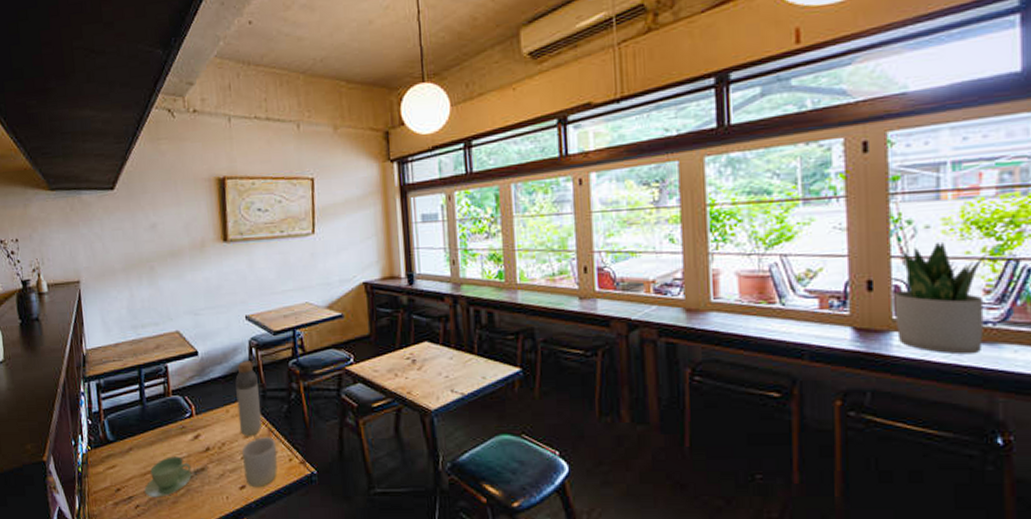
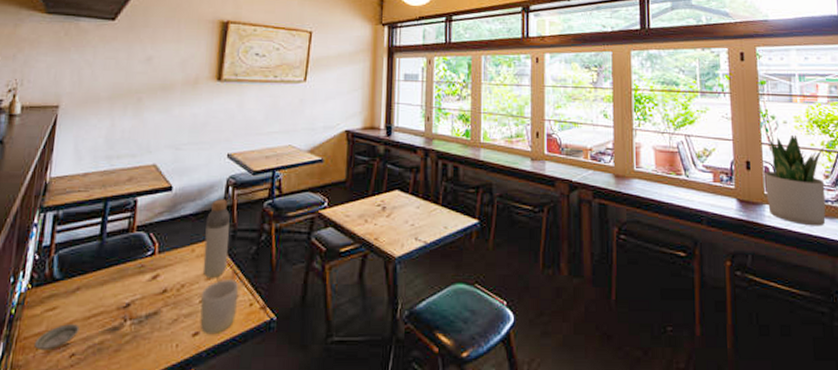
saucer: none [104,480,139,503] -> present [35,324,80,351]
teacup: present [144,456,192,497] -> none [84,298,143,345]

